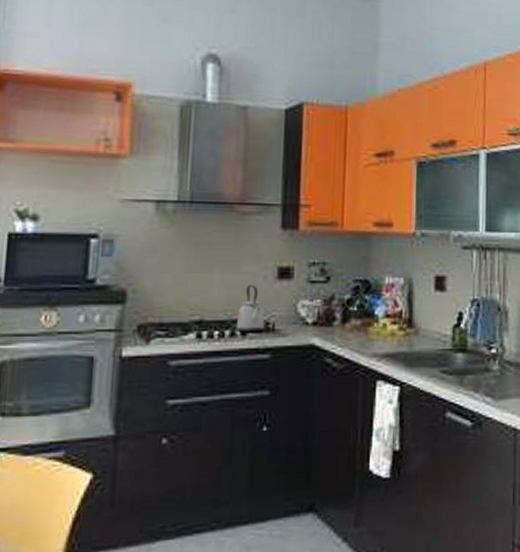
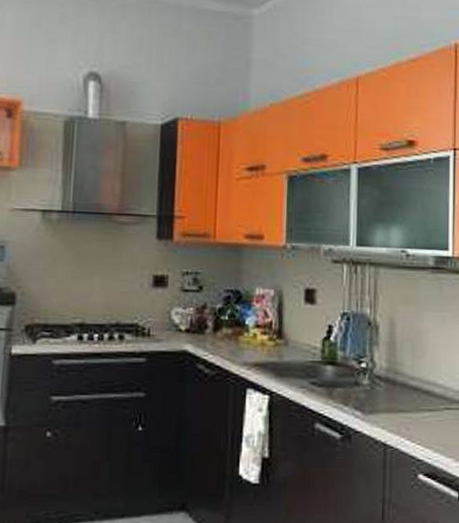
kettle: present [237,285,265,333] -> none [115,291,141,337]

